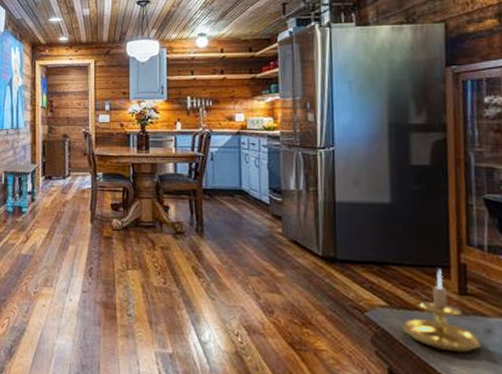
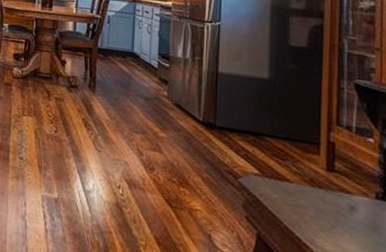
candle holder: present [402,269,481,353] -> none [272,144,345,227]

